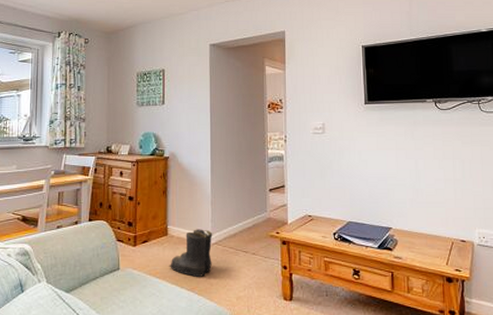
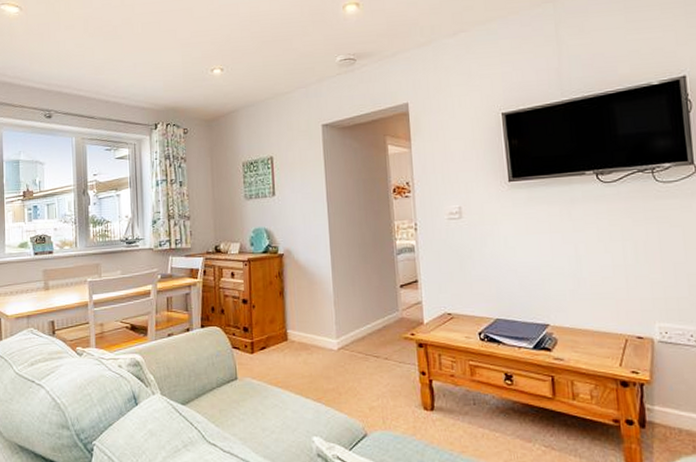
boots: present [169,229,213,277] -> none [291,332,339,386]

